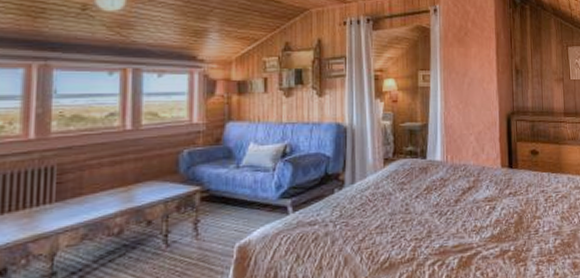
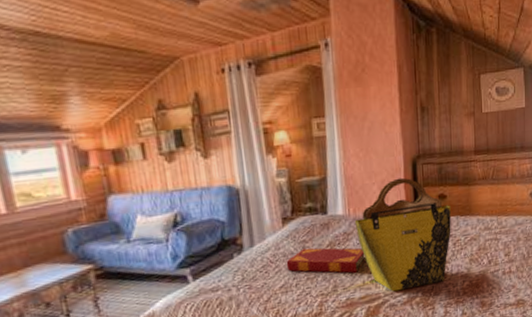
hardback book: none [384,190,461,220] -> present [286,247,367,274]
tote bag: none [451,131,543,243] -> present [354,177,451,292]

